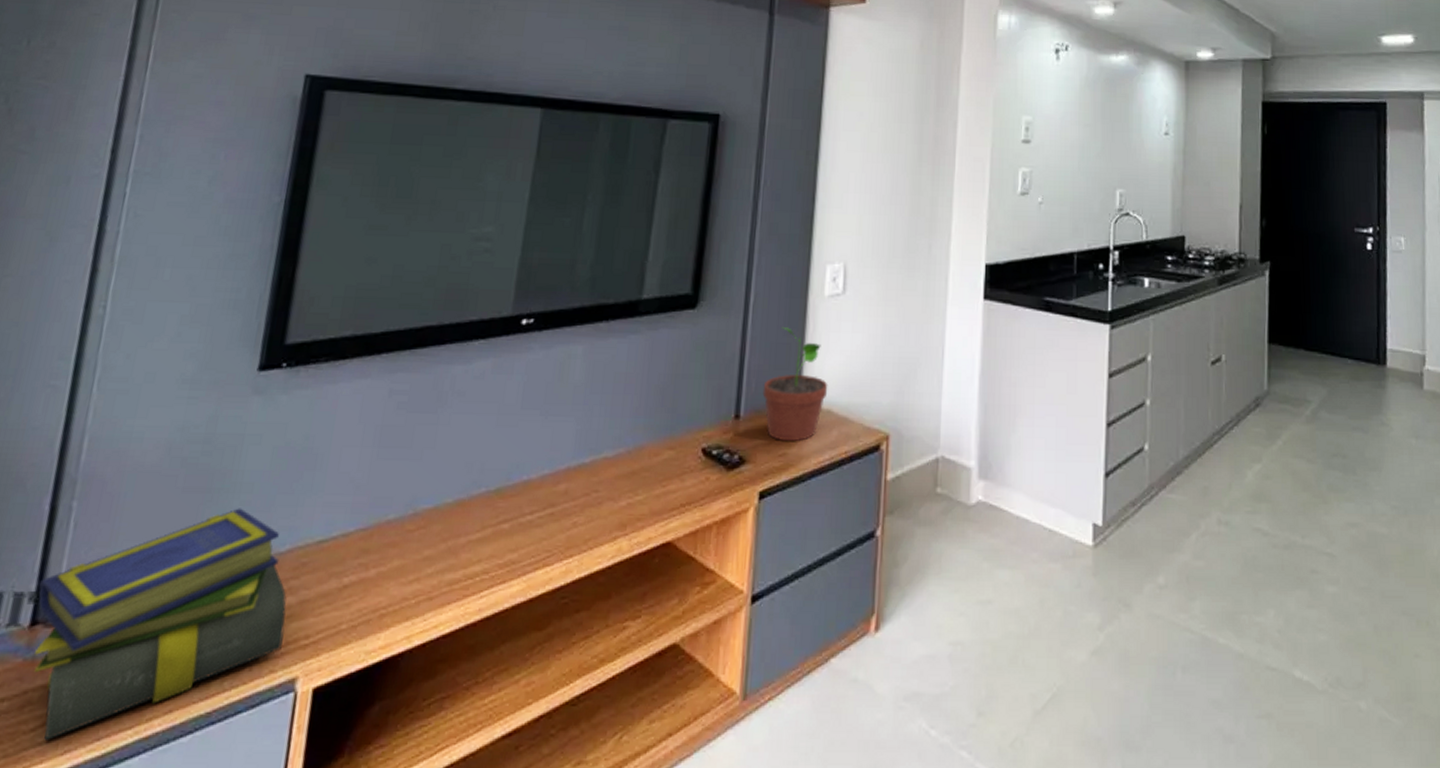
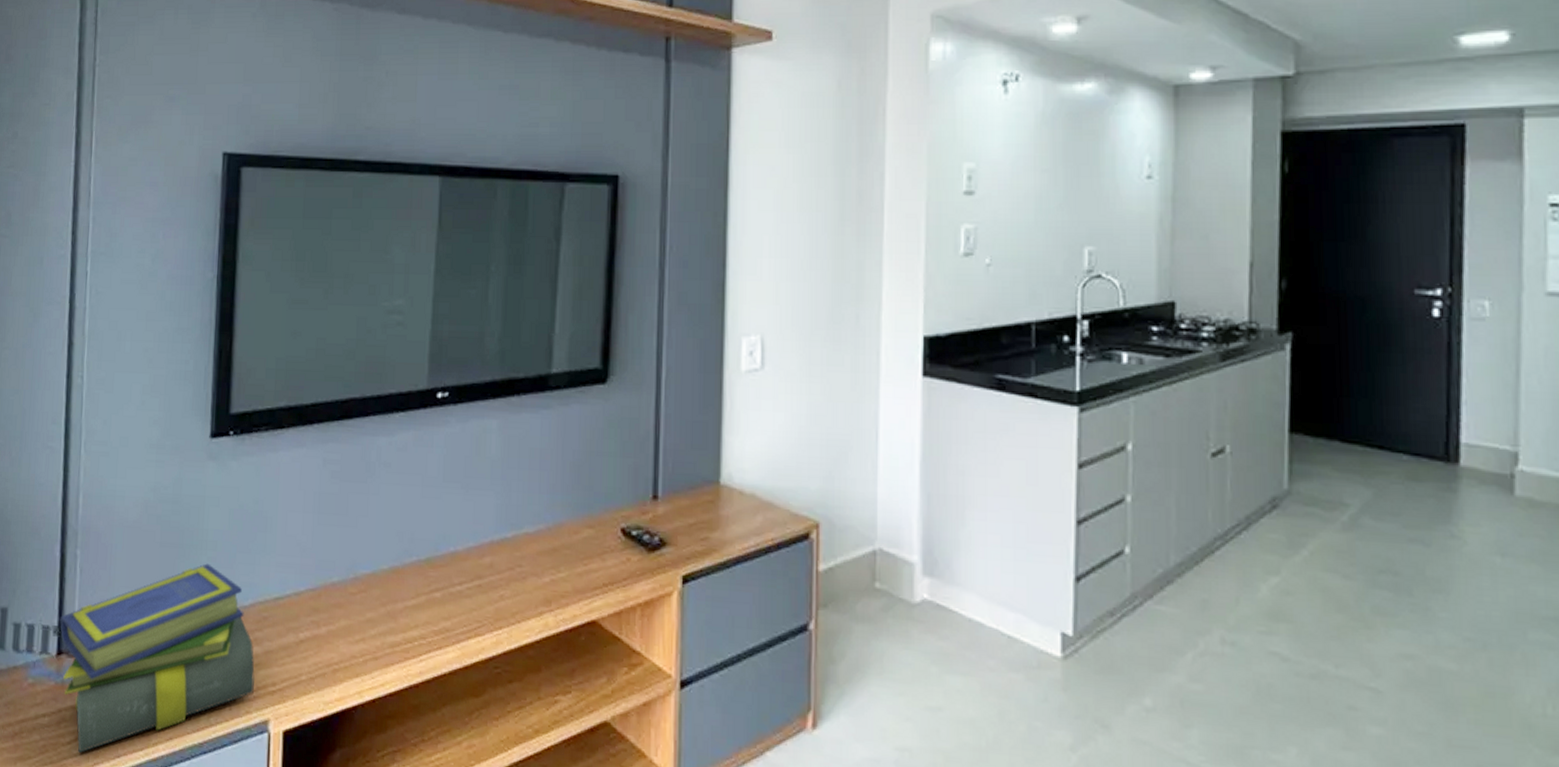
potted plant: present [762,327,828,442] -> none [680,404,750,526]

